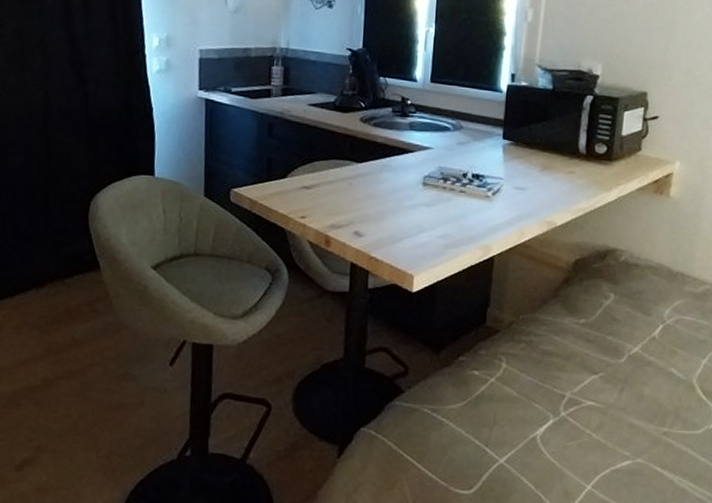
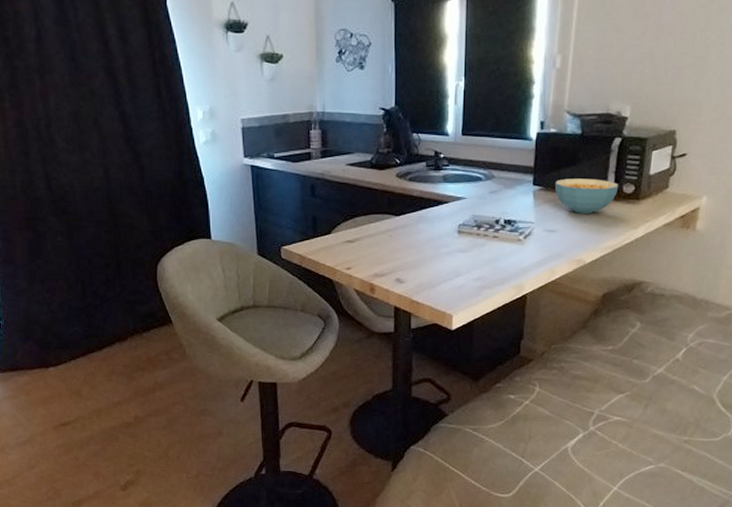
cereal bowl: none [525,134,591,173] -> present [554,178,619,214]

